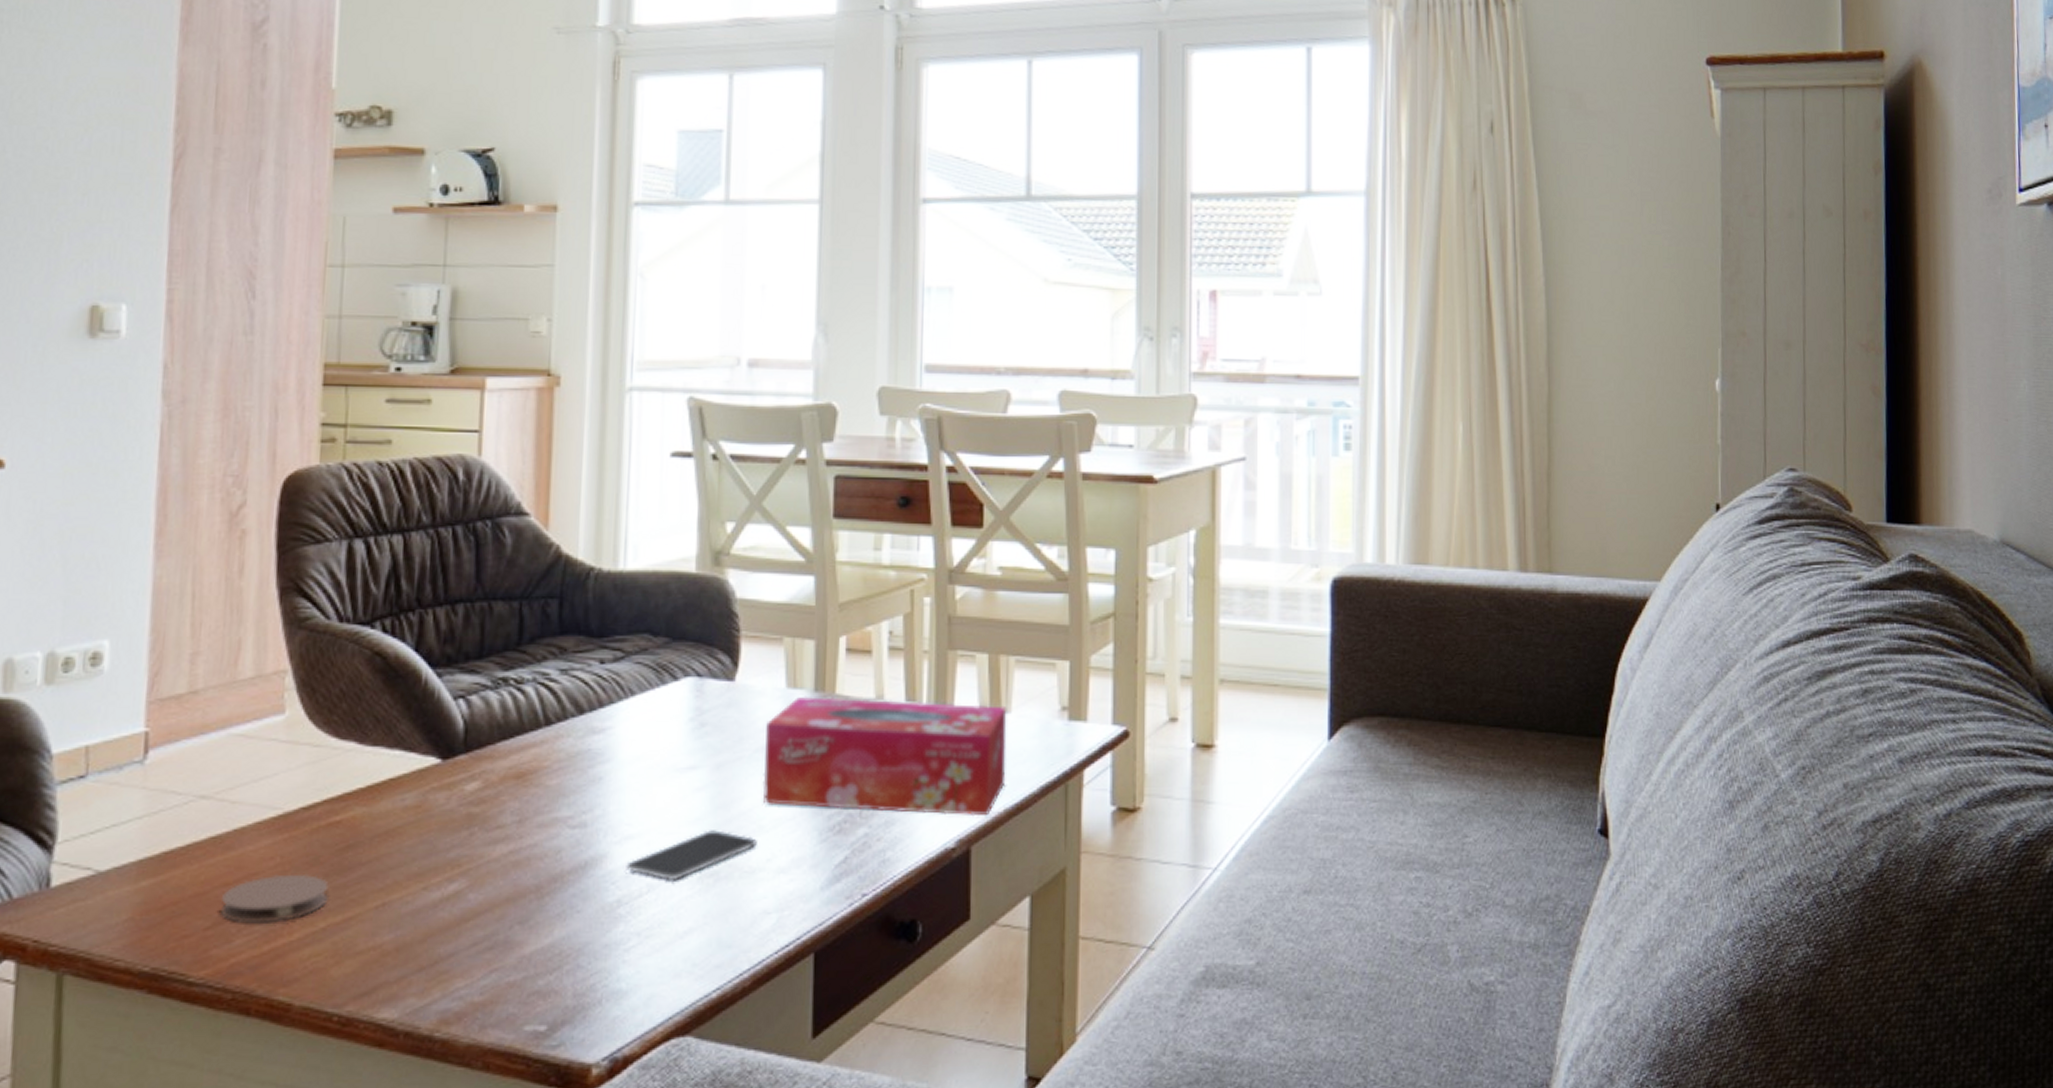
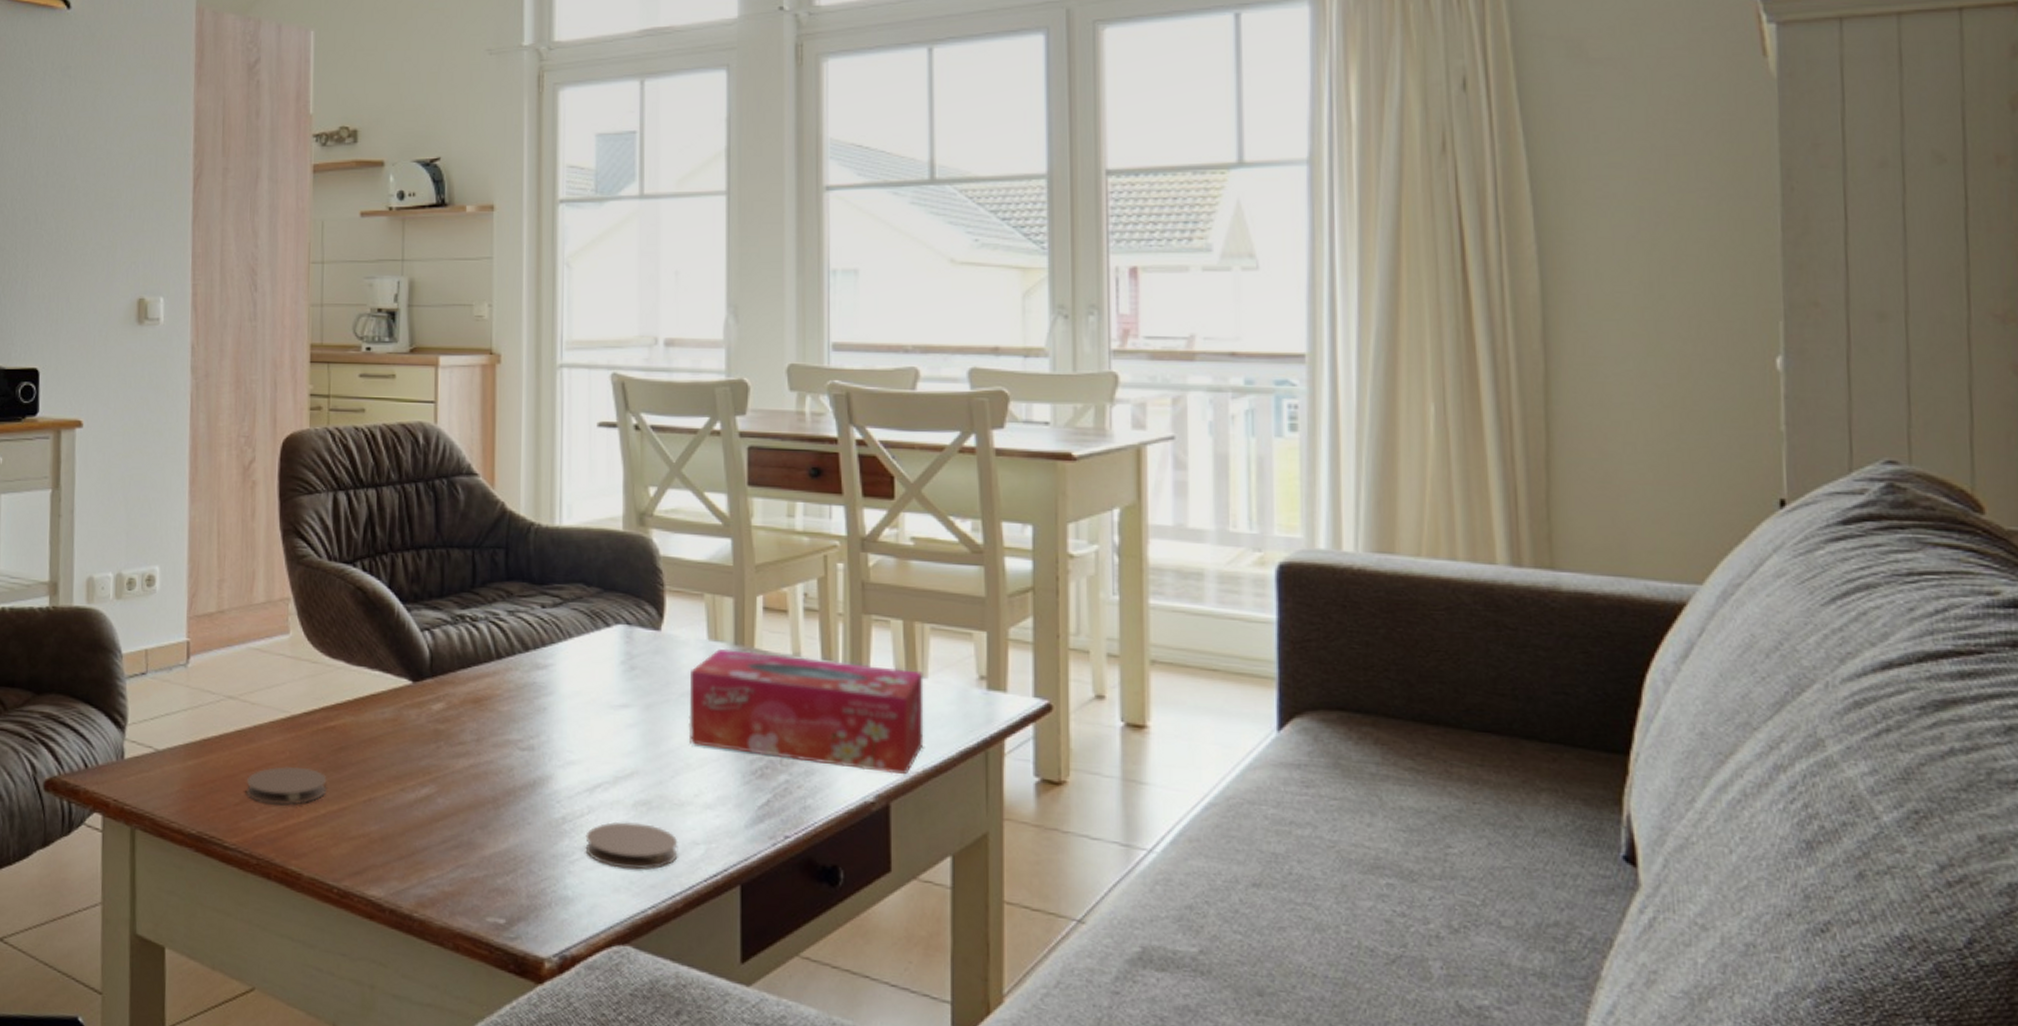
smartphone: present [626,830,757,881] -> none [569,763,685,806]
coaster: none [643,897,748,951] -> present [585,821,678,870]

